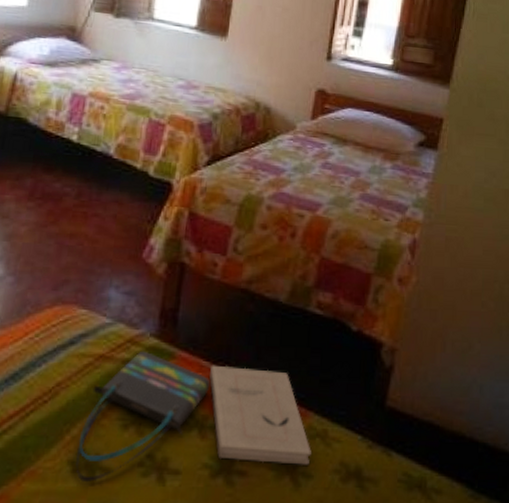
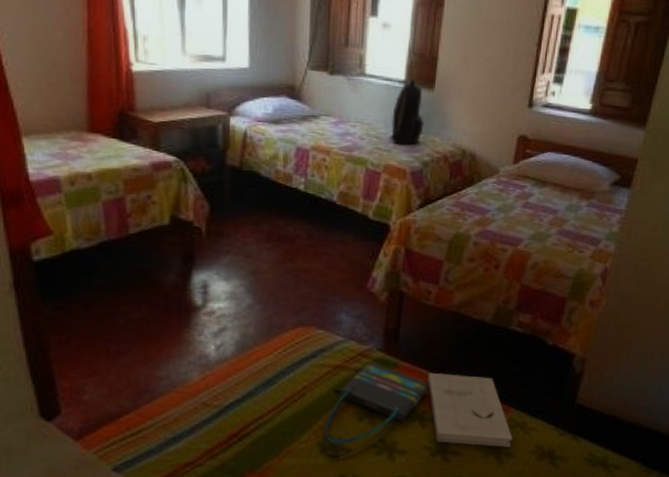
backpack: none [177,24,215,95] -> present [390,77,424,145]

